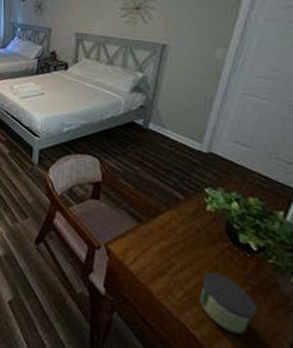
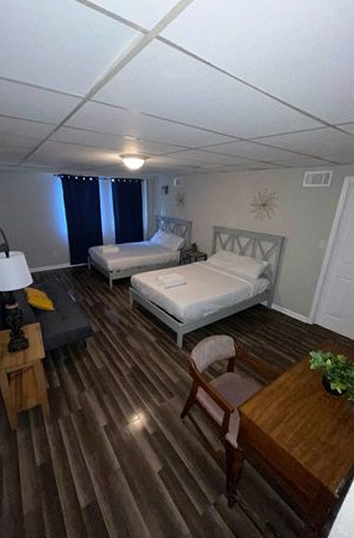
candle: present [200,272,258,335] -> none [304,415,340,455]

